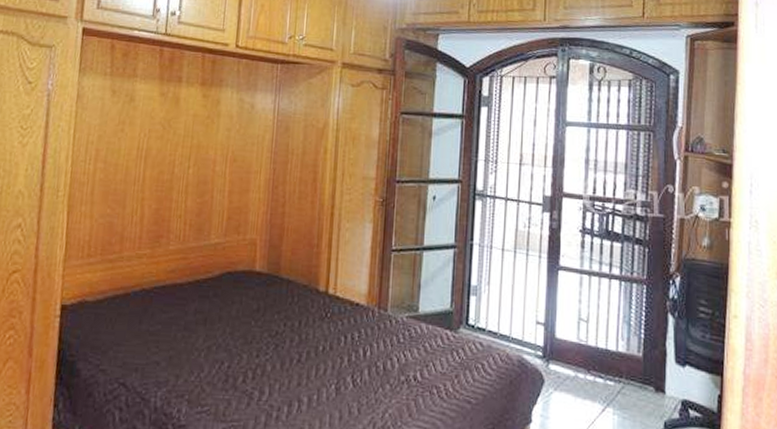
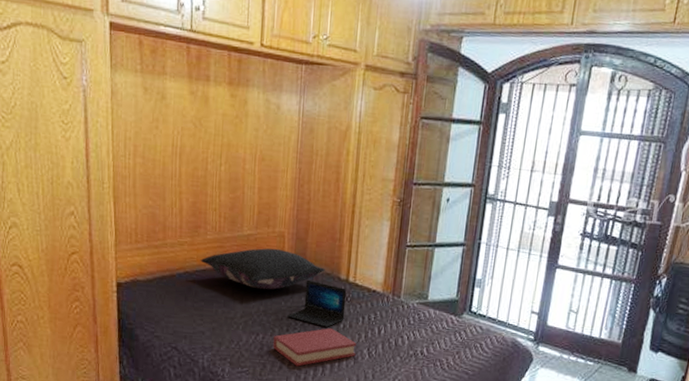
pillow: none [159,258,302,308] -> present [200,248,325,290]
hardback book: none [240,351,339,402] -> present [273,328,357,367]
laptop: none [258,293,326,352] -> present [287,279,347,328]

